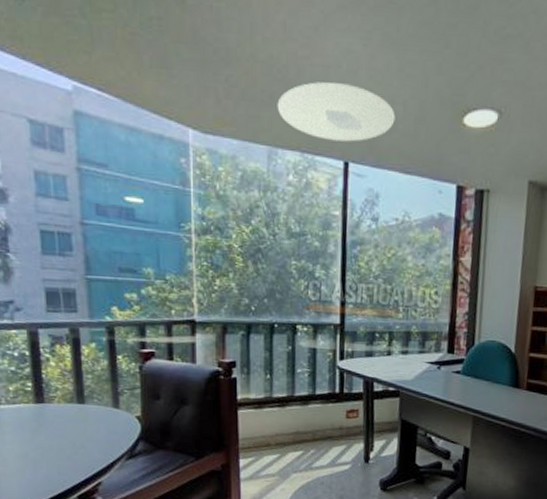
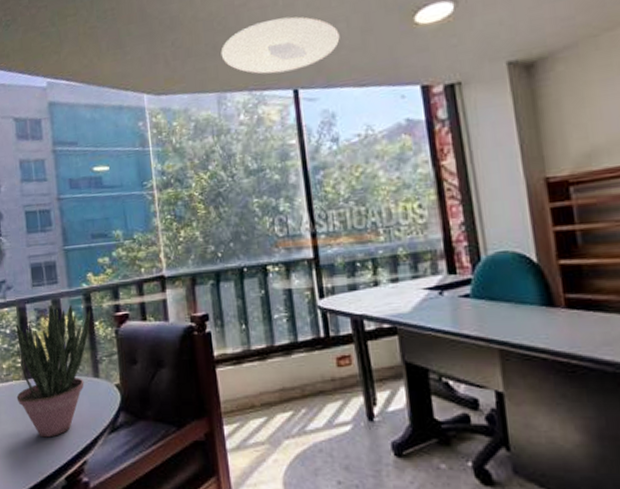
potted plant: none [25,334,113,460] -> present [15,304,91,438]

